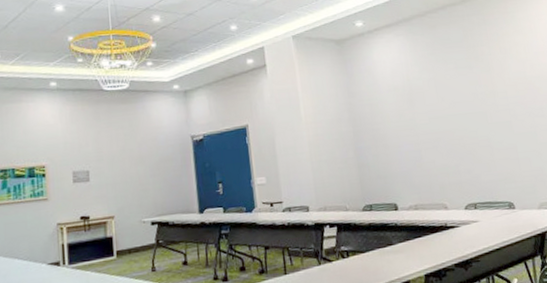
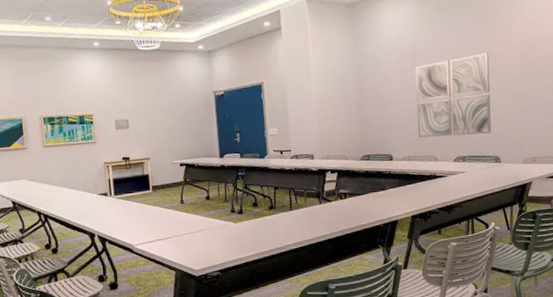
wall art: none [413,90,501,184] -> present [415,53,492,138]

